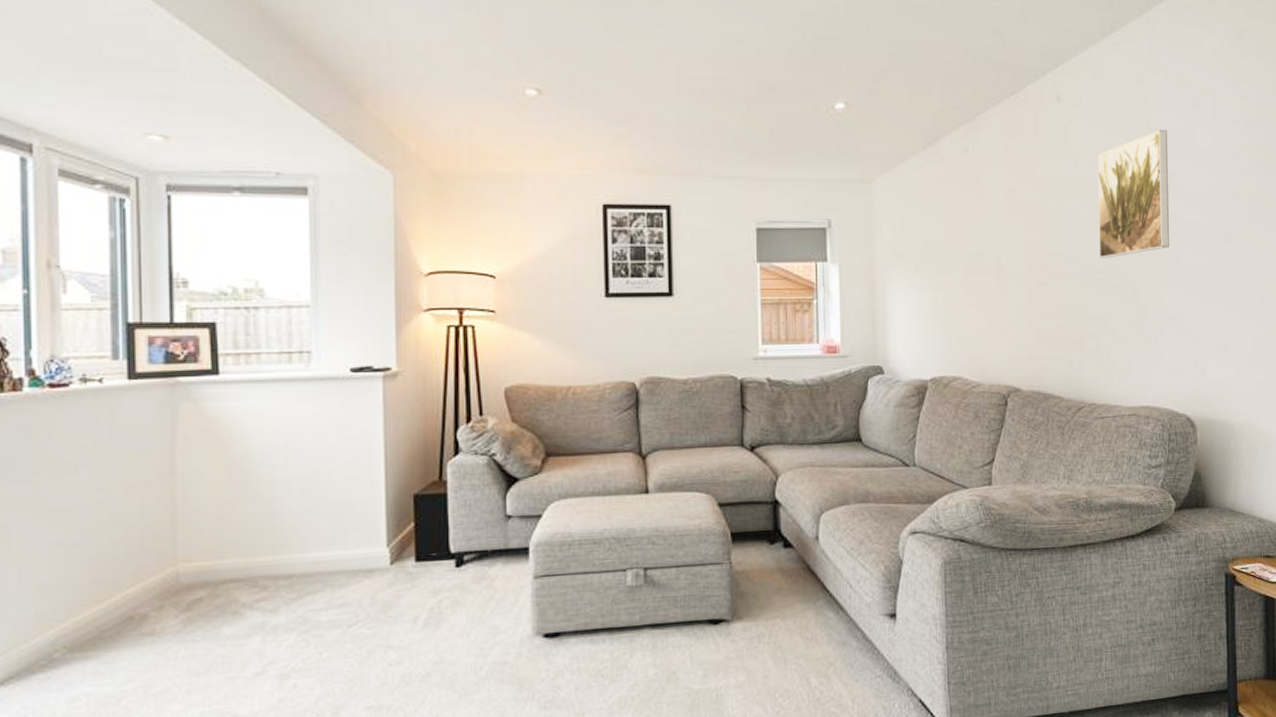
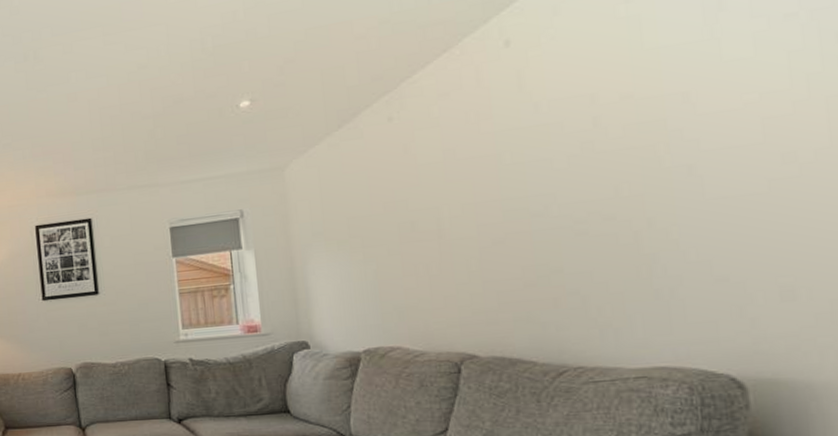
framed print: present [1097,129,1169,258] -> none [566,46,686,207]

